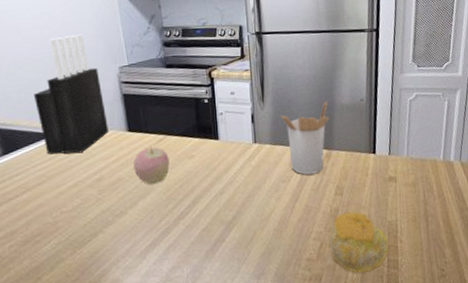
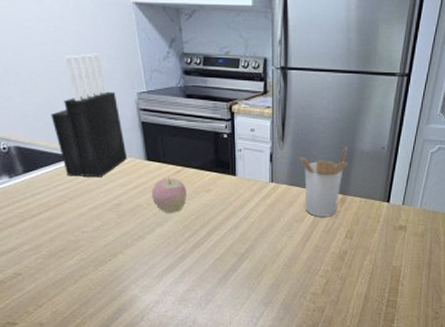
fruit: present [328,211,389,274] -> none [334,254,390,310]

